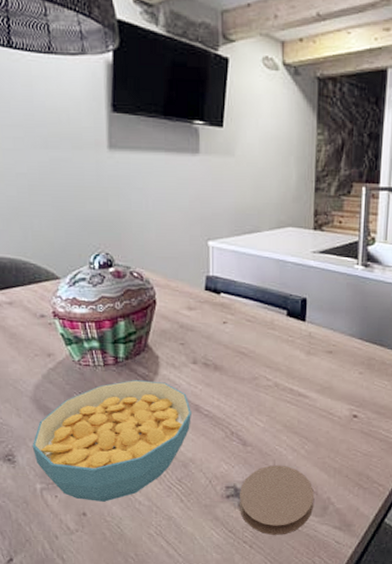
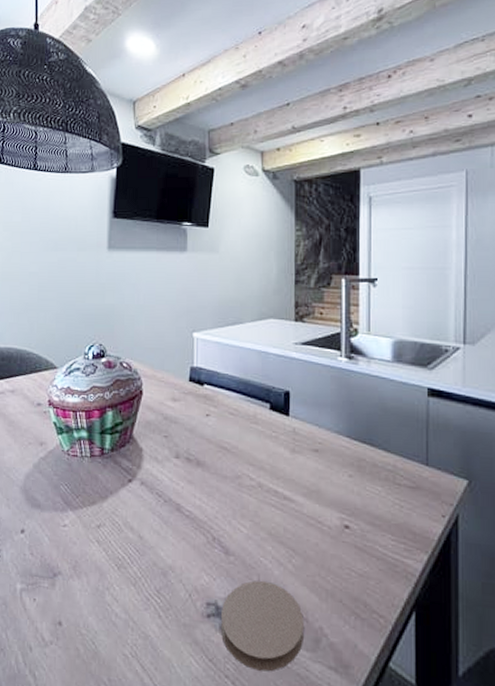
cereal bowl: present [32,380,191,502] -> none [17,473,173,611]

